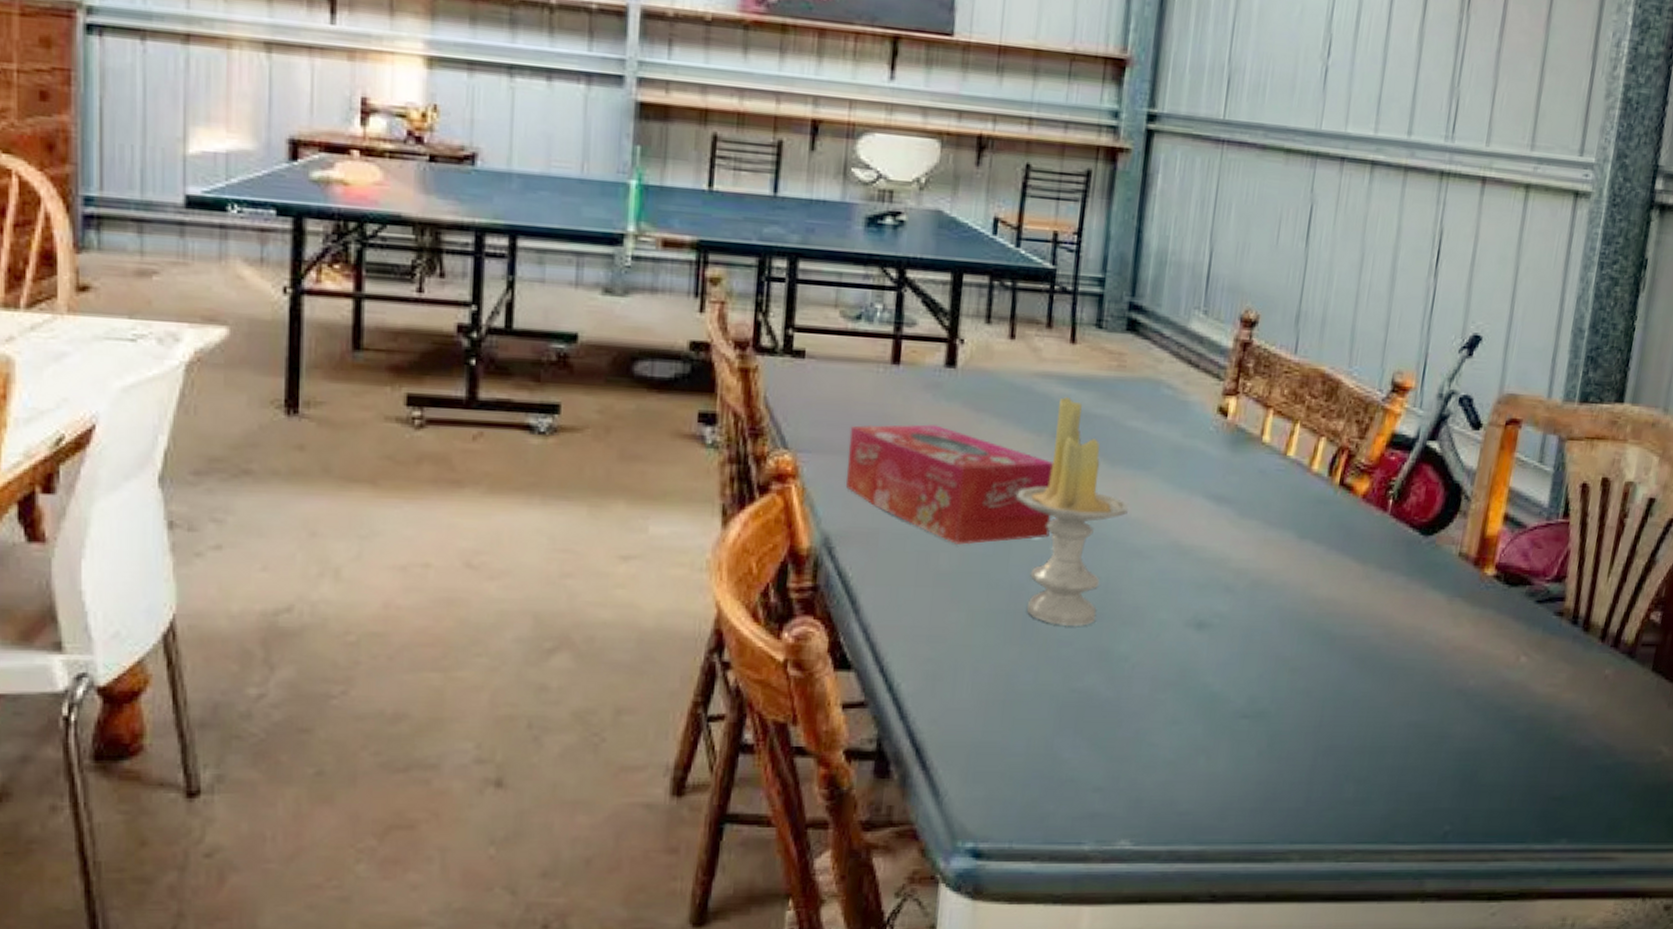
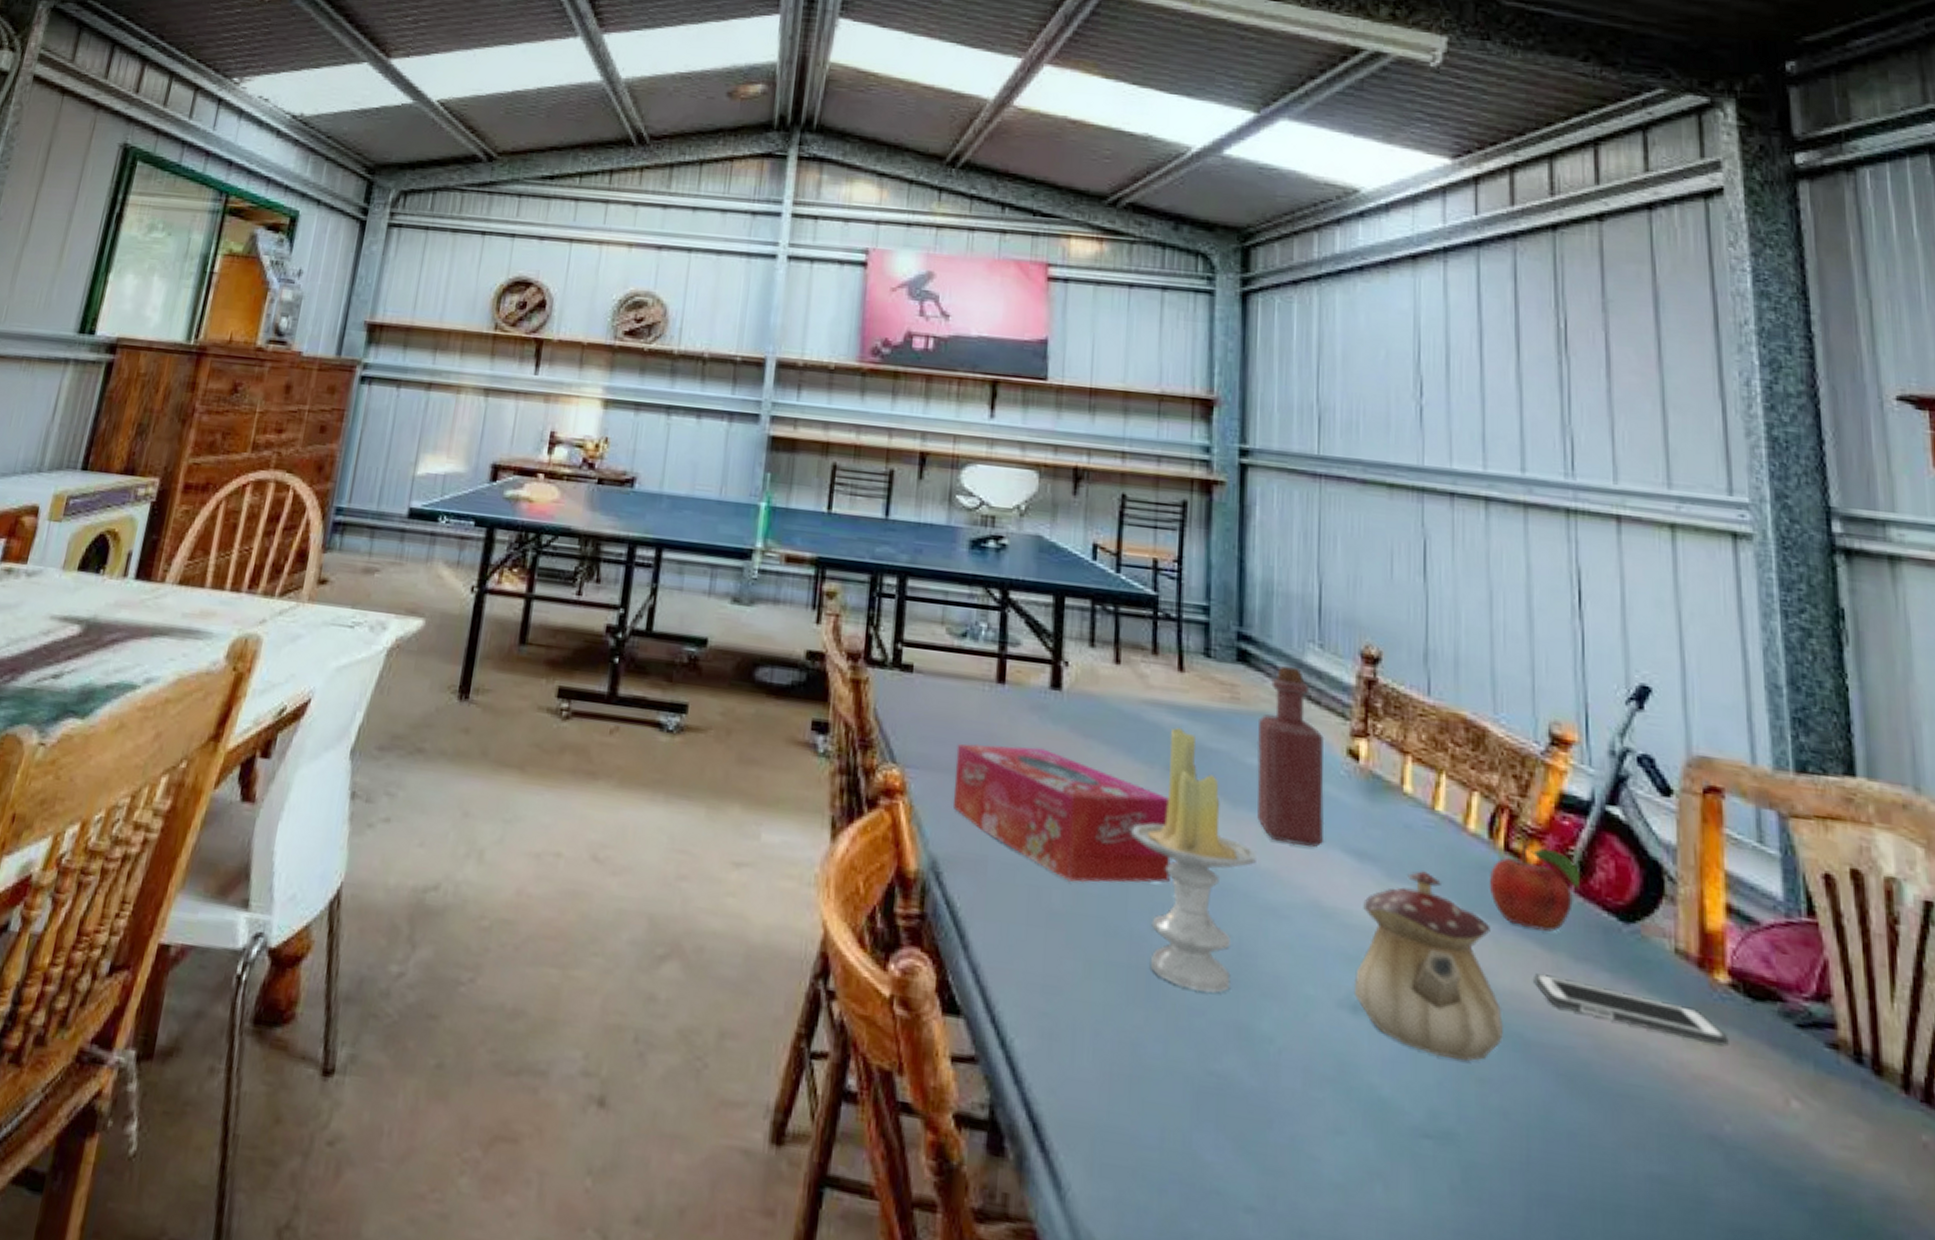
bottle: none [1132,334,1200,497] -> present [1257,666,1325,848]
teapot: none [1200,508,1319,657] -> present [1353,871,1504,1062]
fruit: none [1322,477,1397,548] -> present [1489,842,1581,932]
cell phone: none [1346,581,1486,623] -> present [1534,972,1729,1047]

